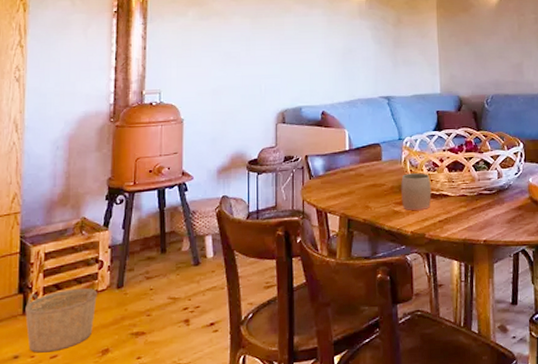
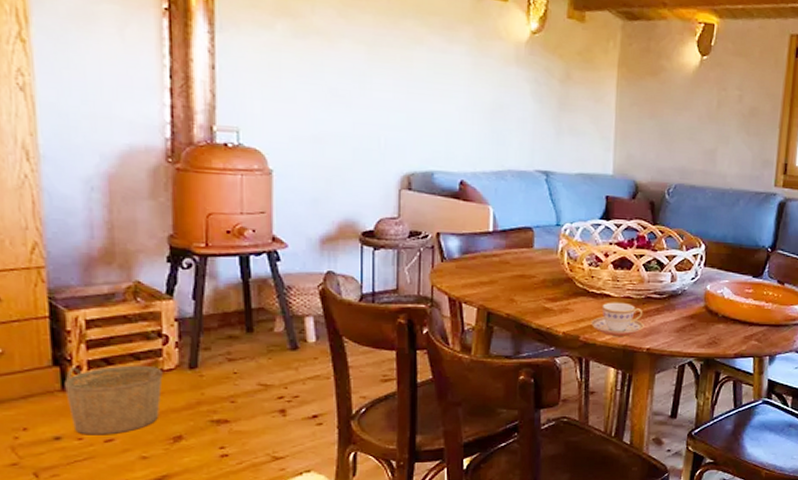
mug: present [401,173,432,210] -> none [554,266,592,309]
teacup: none [434,200,479,232] -> present [591,302,644,336]

